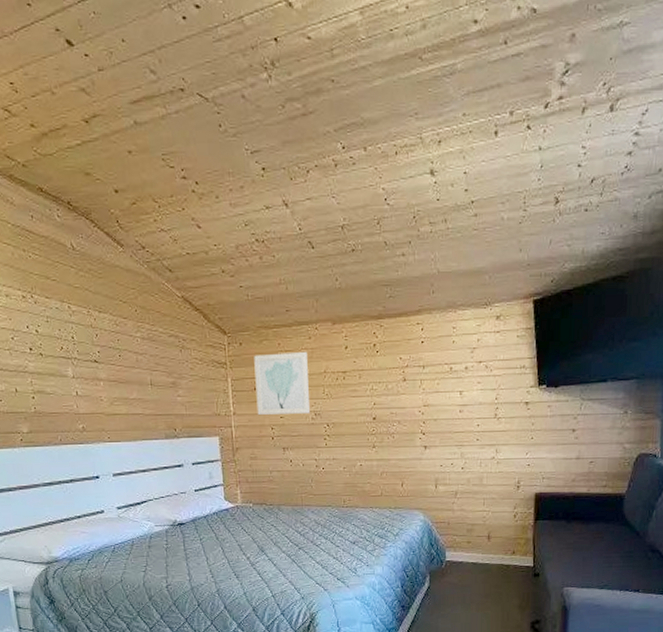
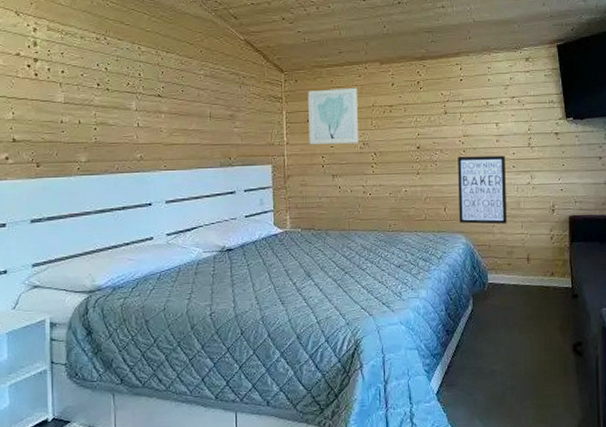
wall art: none [417,427,468,501] -> present [458,155,507,224]

